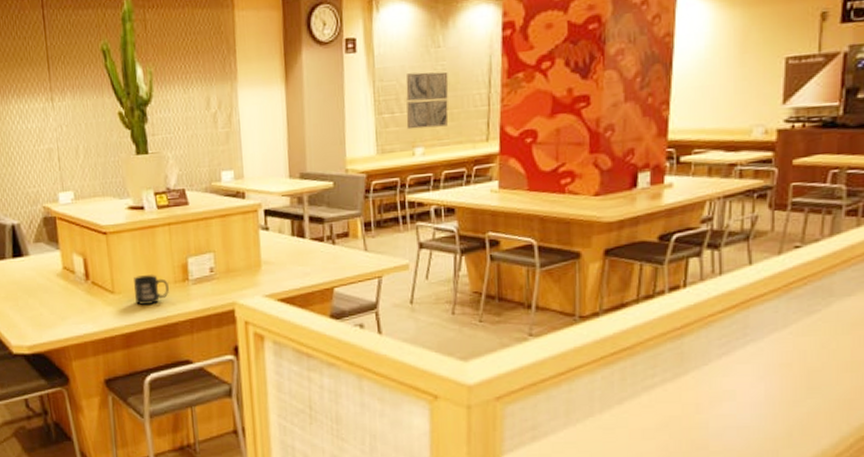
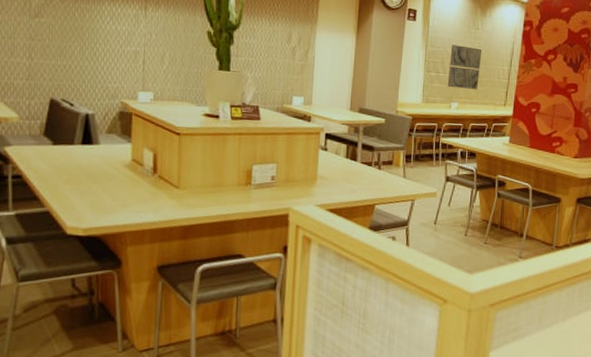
mug: present [134,275,169,305] -> none [199,175,232,202]

